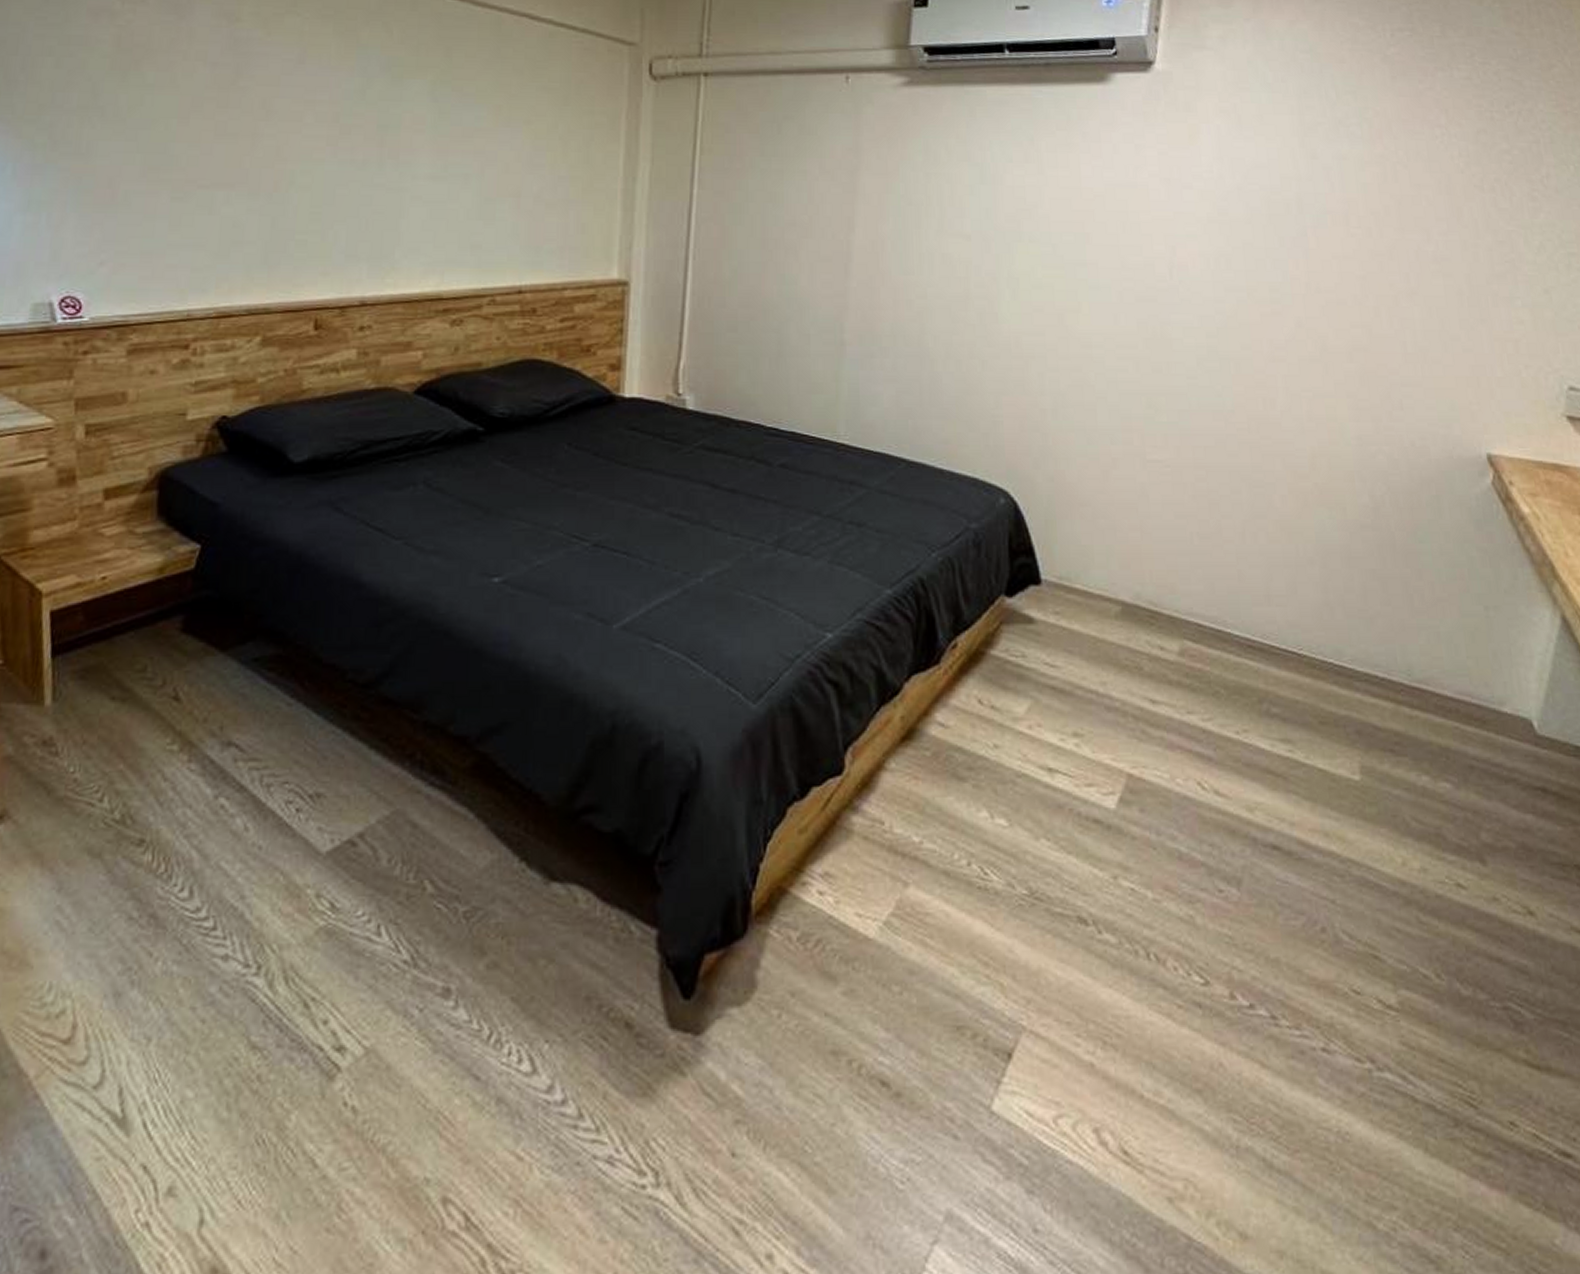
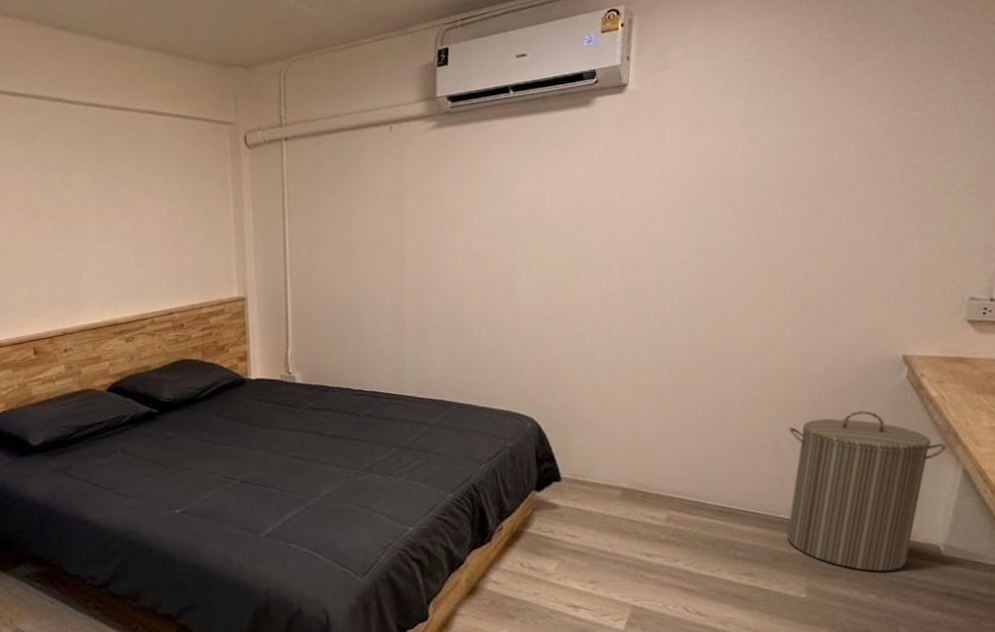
laundry hamper: none [1337,524,1541,752] -> present [787,410,947,572]

